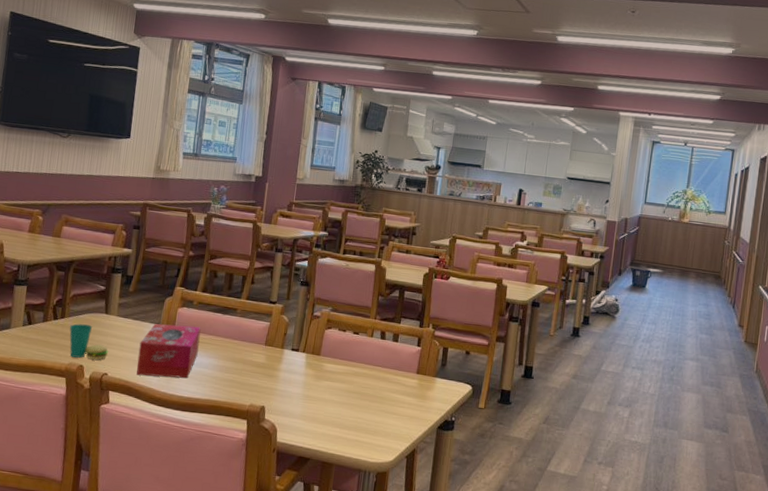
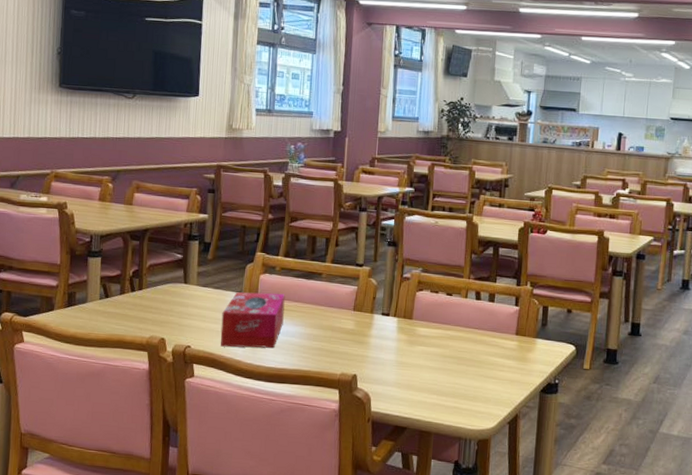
cup: present [69,323,108,360] -> none [148,295,190,332]

